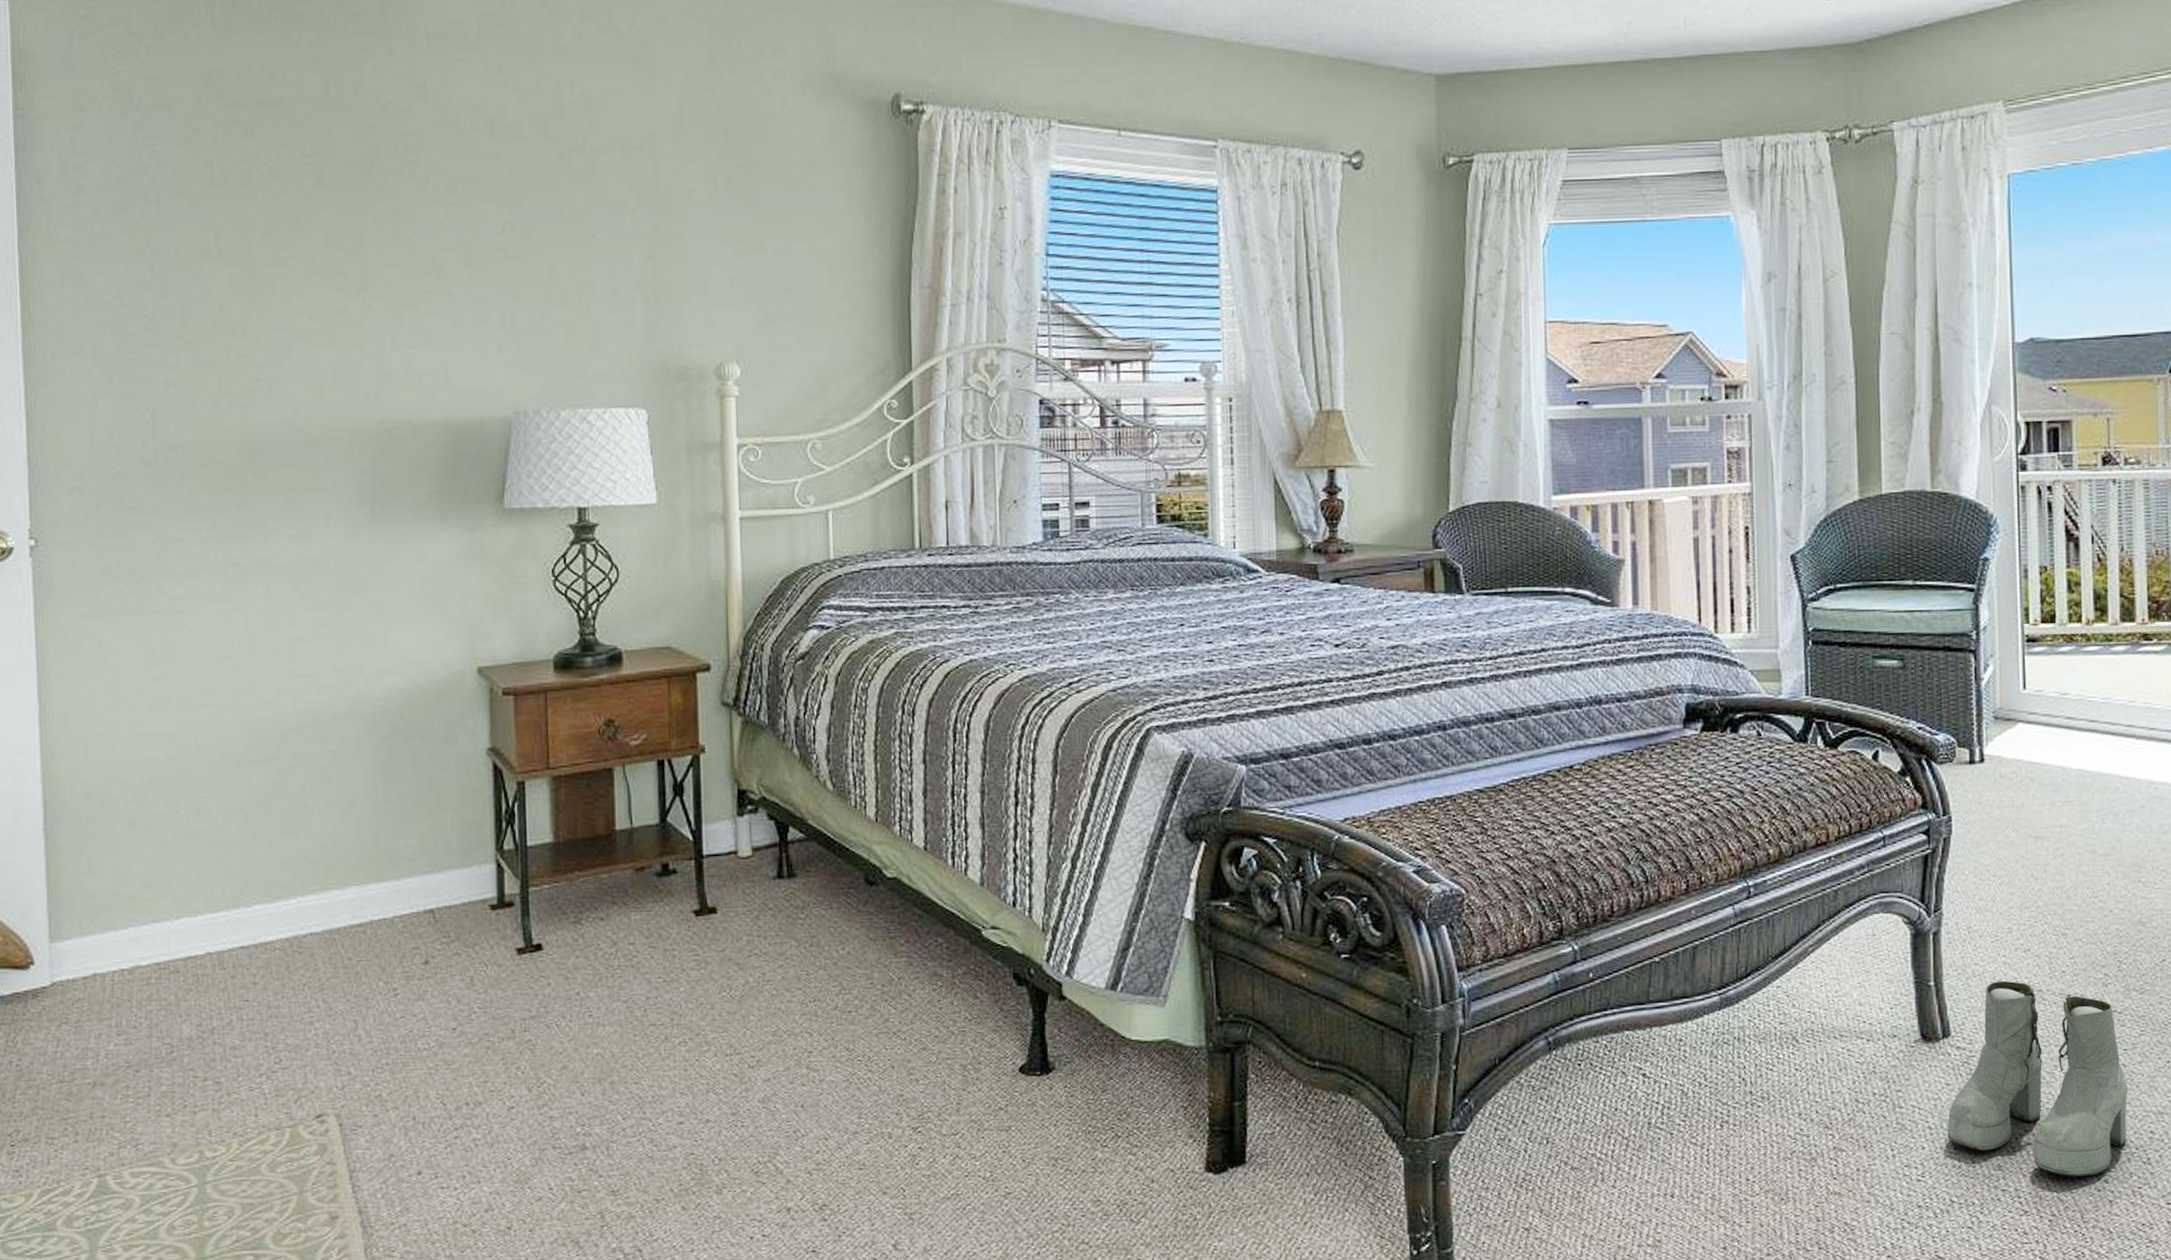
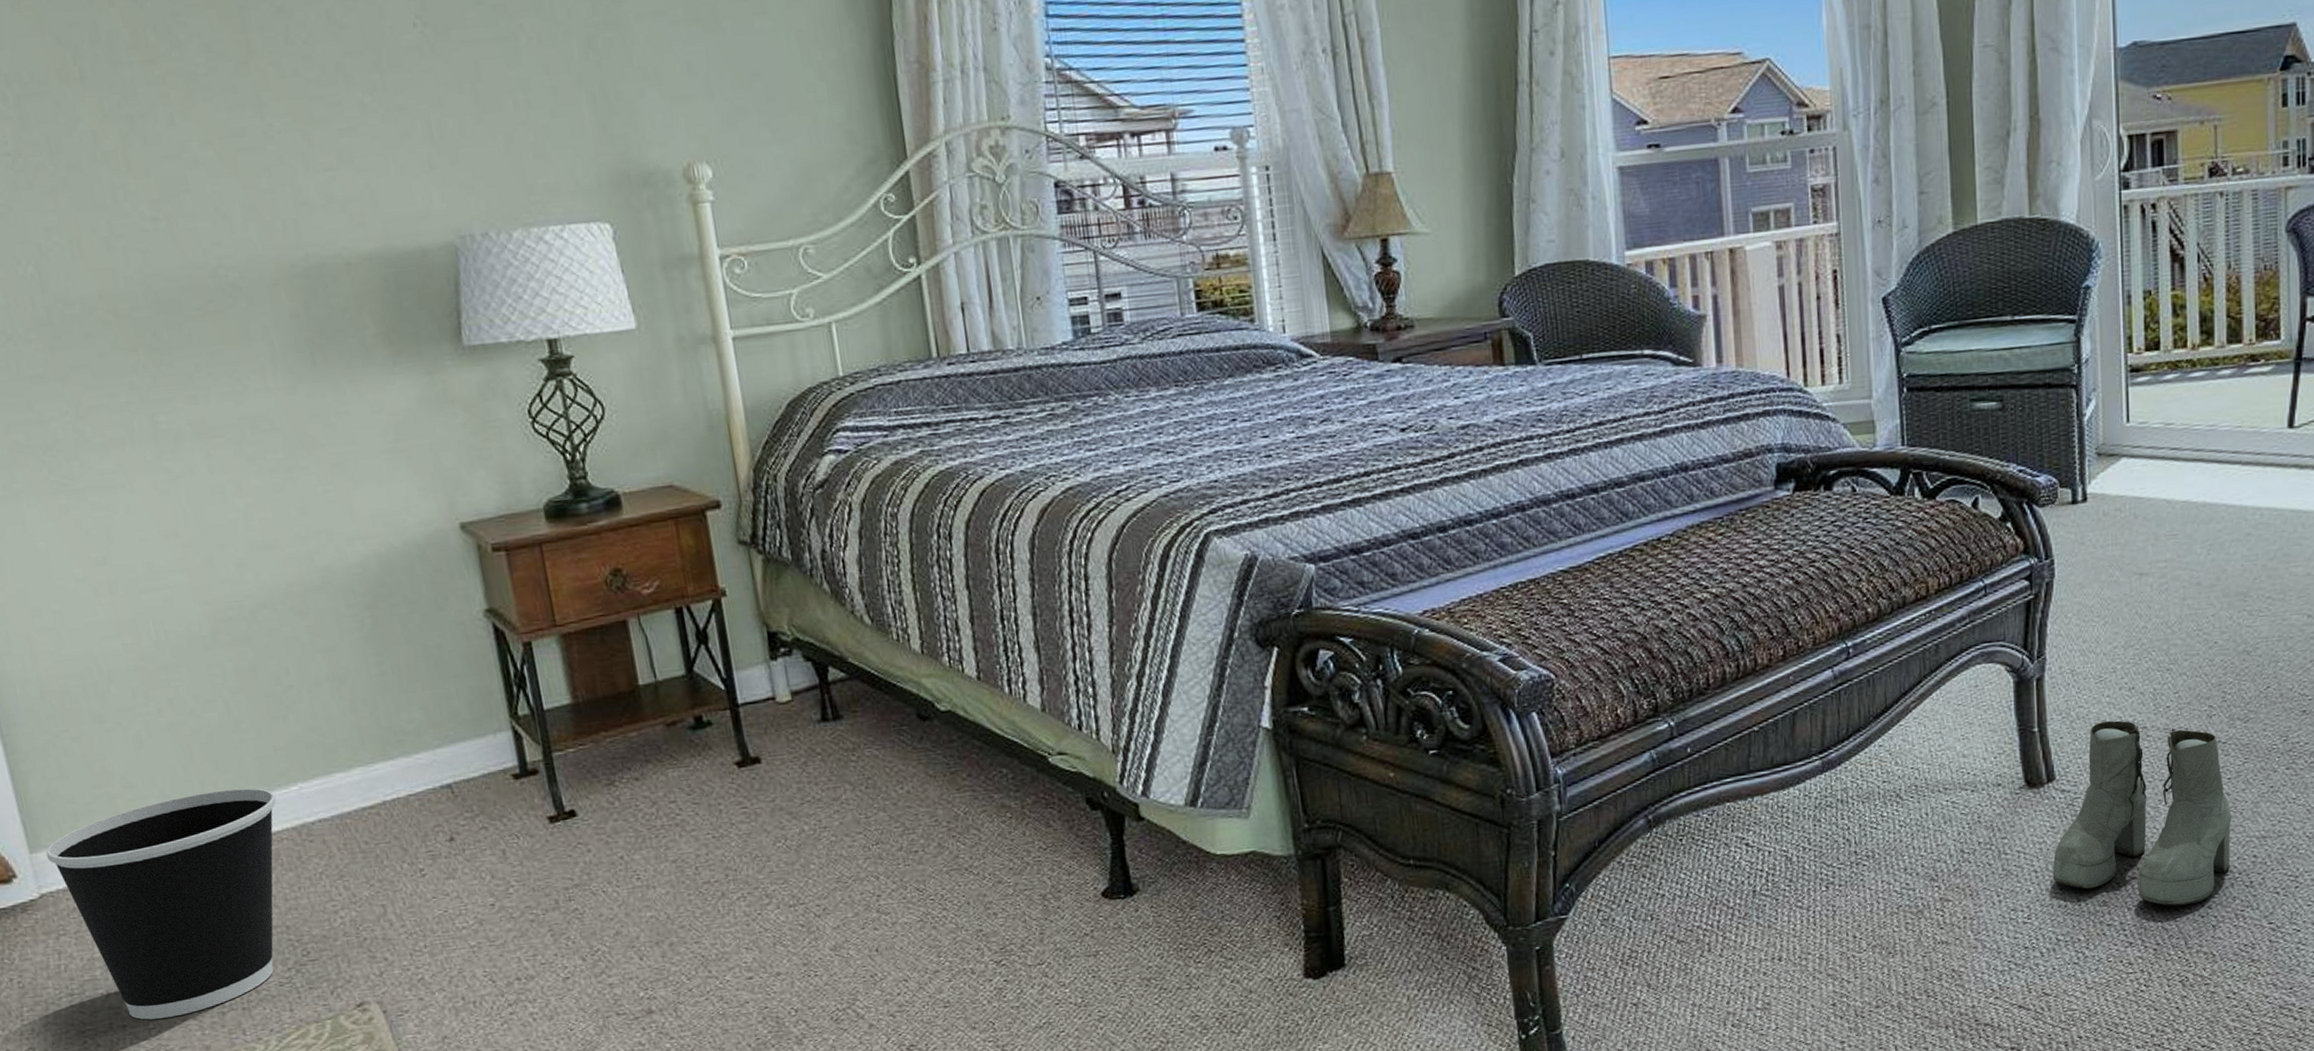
wastebasket: none [64,897,276,1113] -> present [46,788,277,1020]

